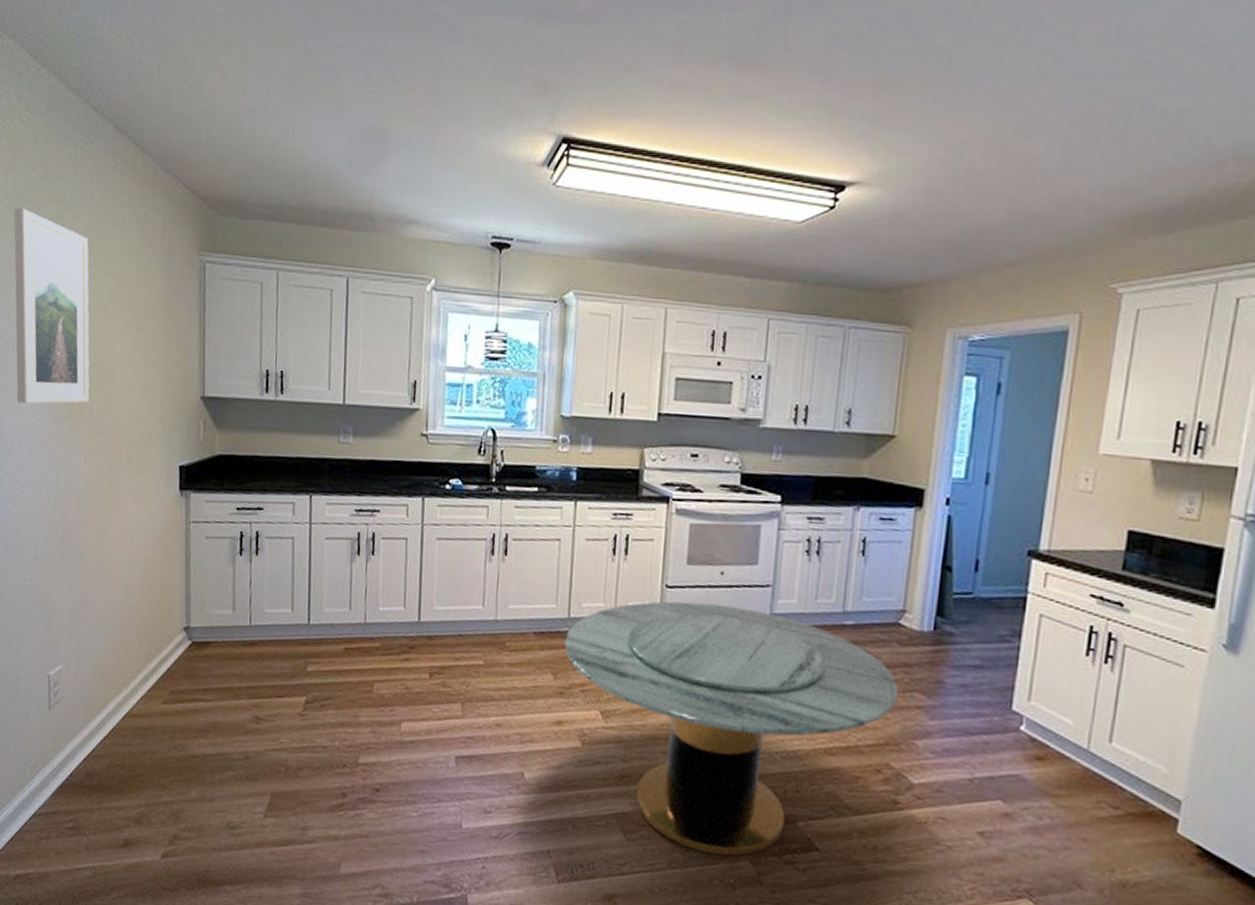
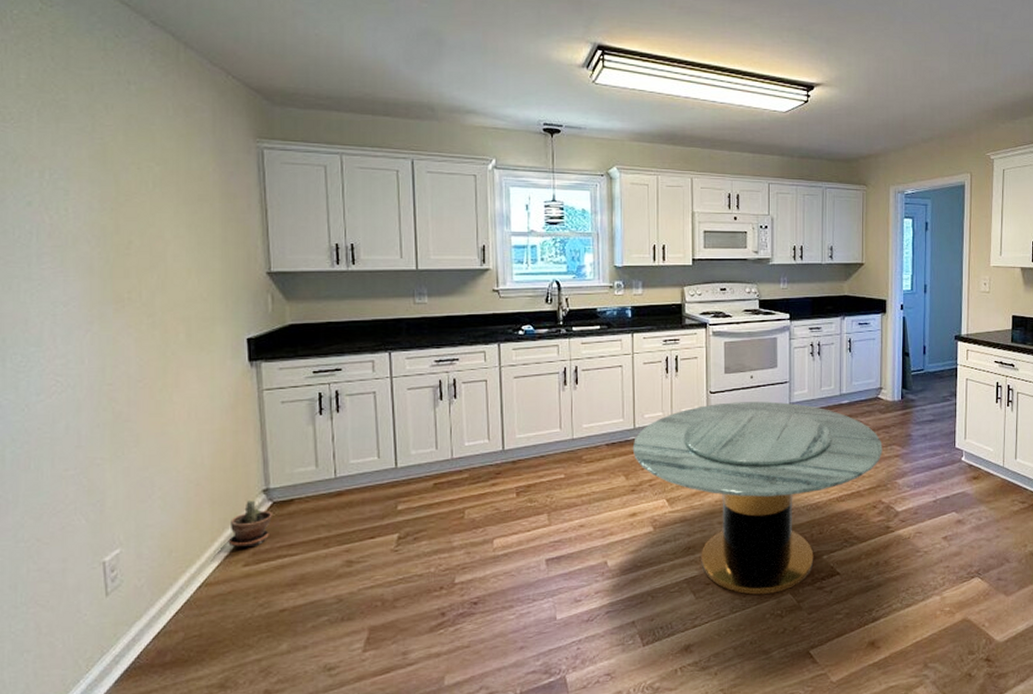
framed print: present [14,208,90,404] -> none [29,98,137,293]
potted plant: none [151,635,191,685] -> present [228,499,272,548]

